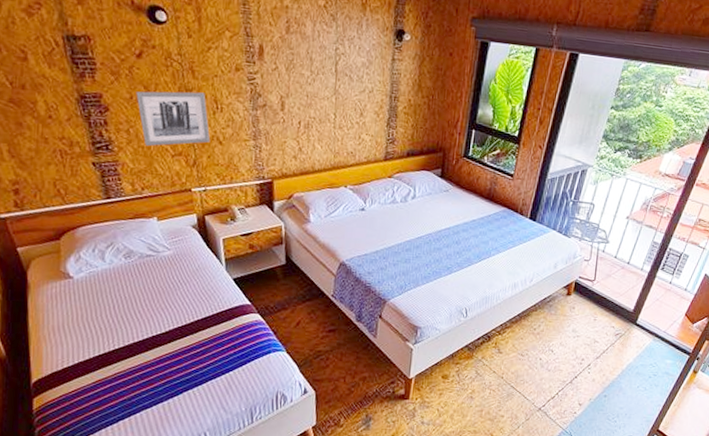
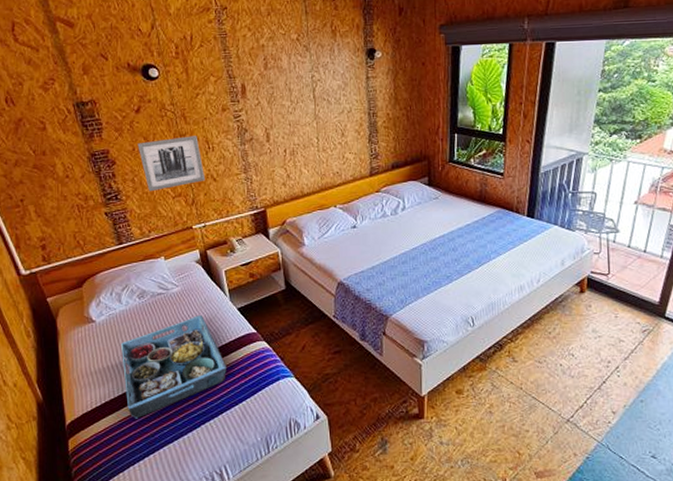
serving tray: none [101,282,216,382] -> present [121,315,226,419]

